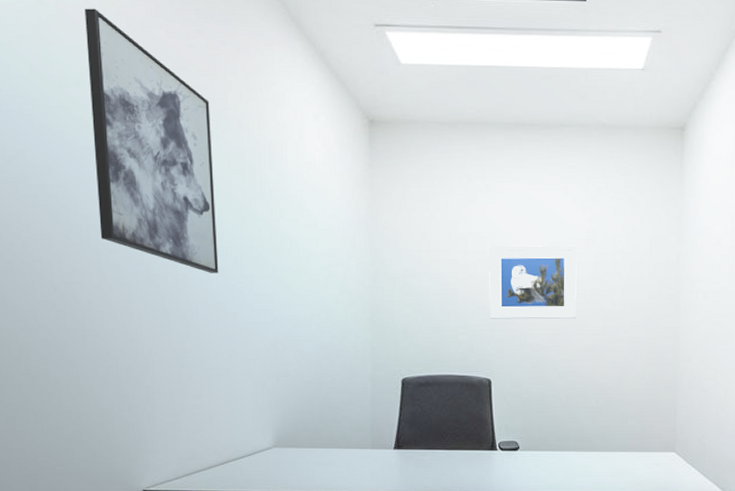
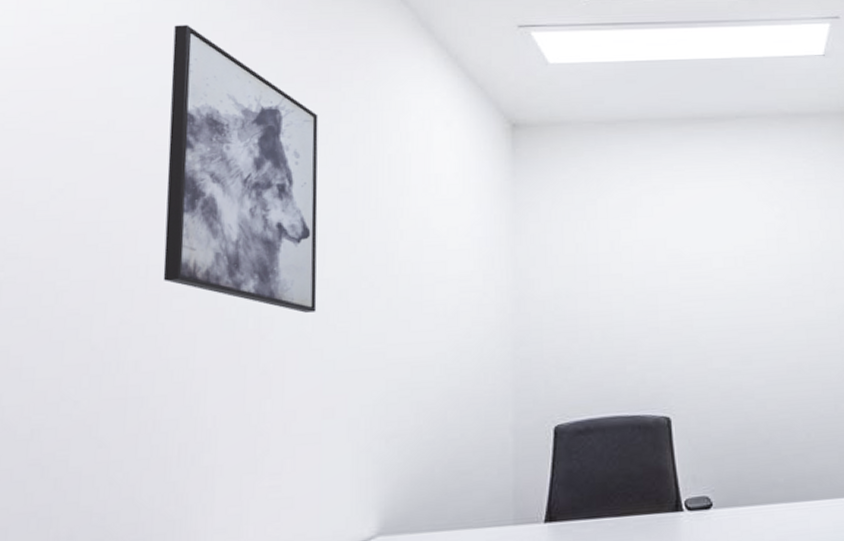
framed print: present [489,245,577,319] -> none [660,246,773,342]

